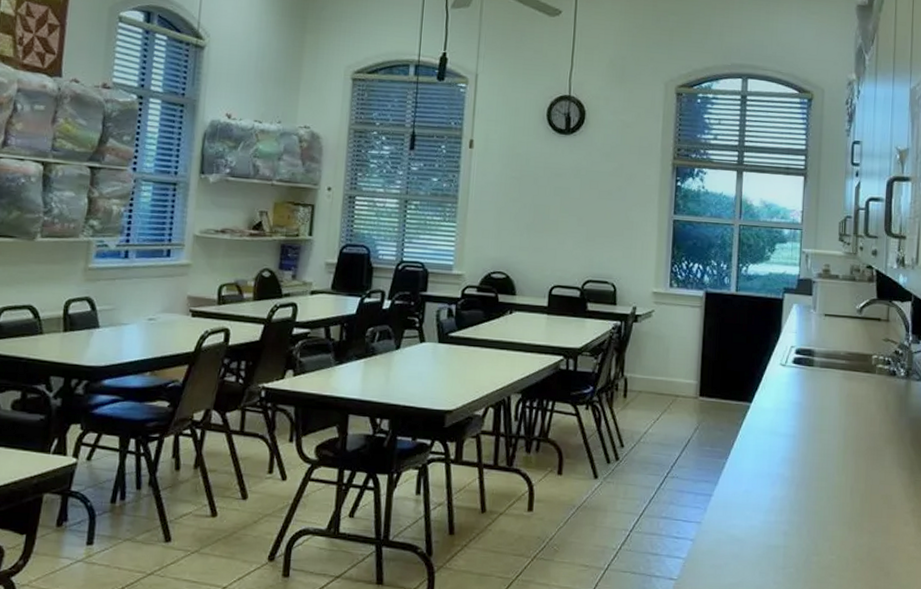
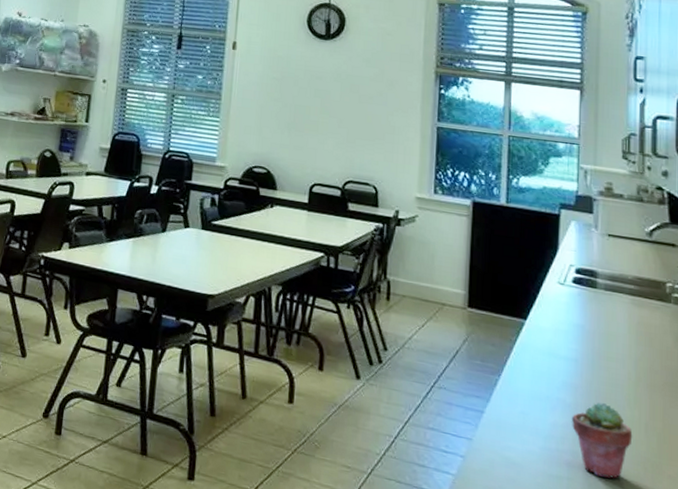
potted succulent: none [788,472,840,541] -> present [571,402,633,479]

